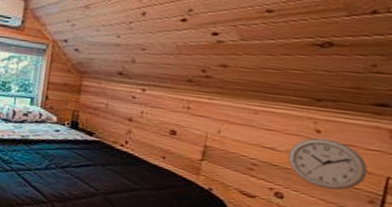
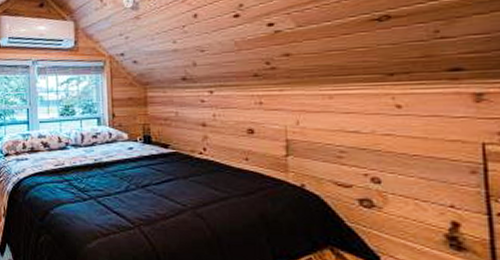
wall clock: present [288,137,368,190] -> none [375,112,461,166]

